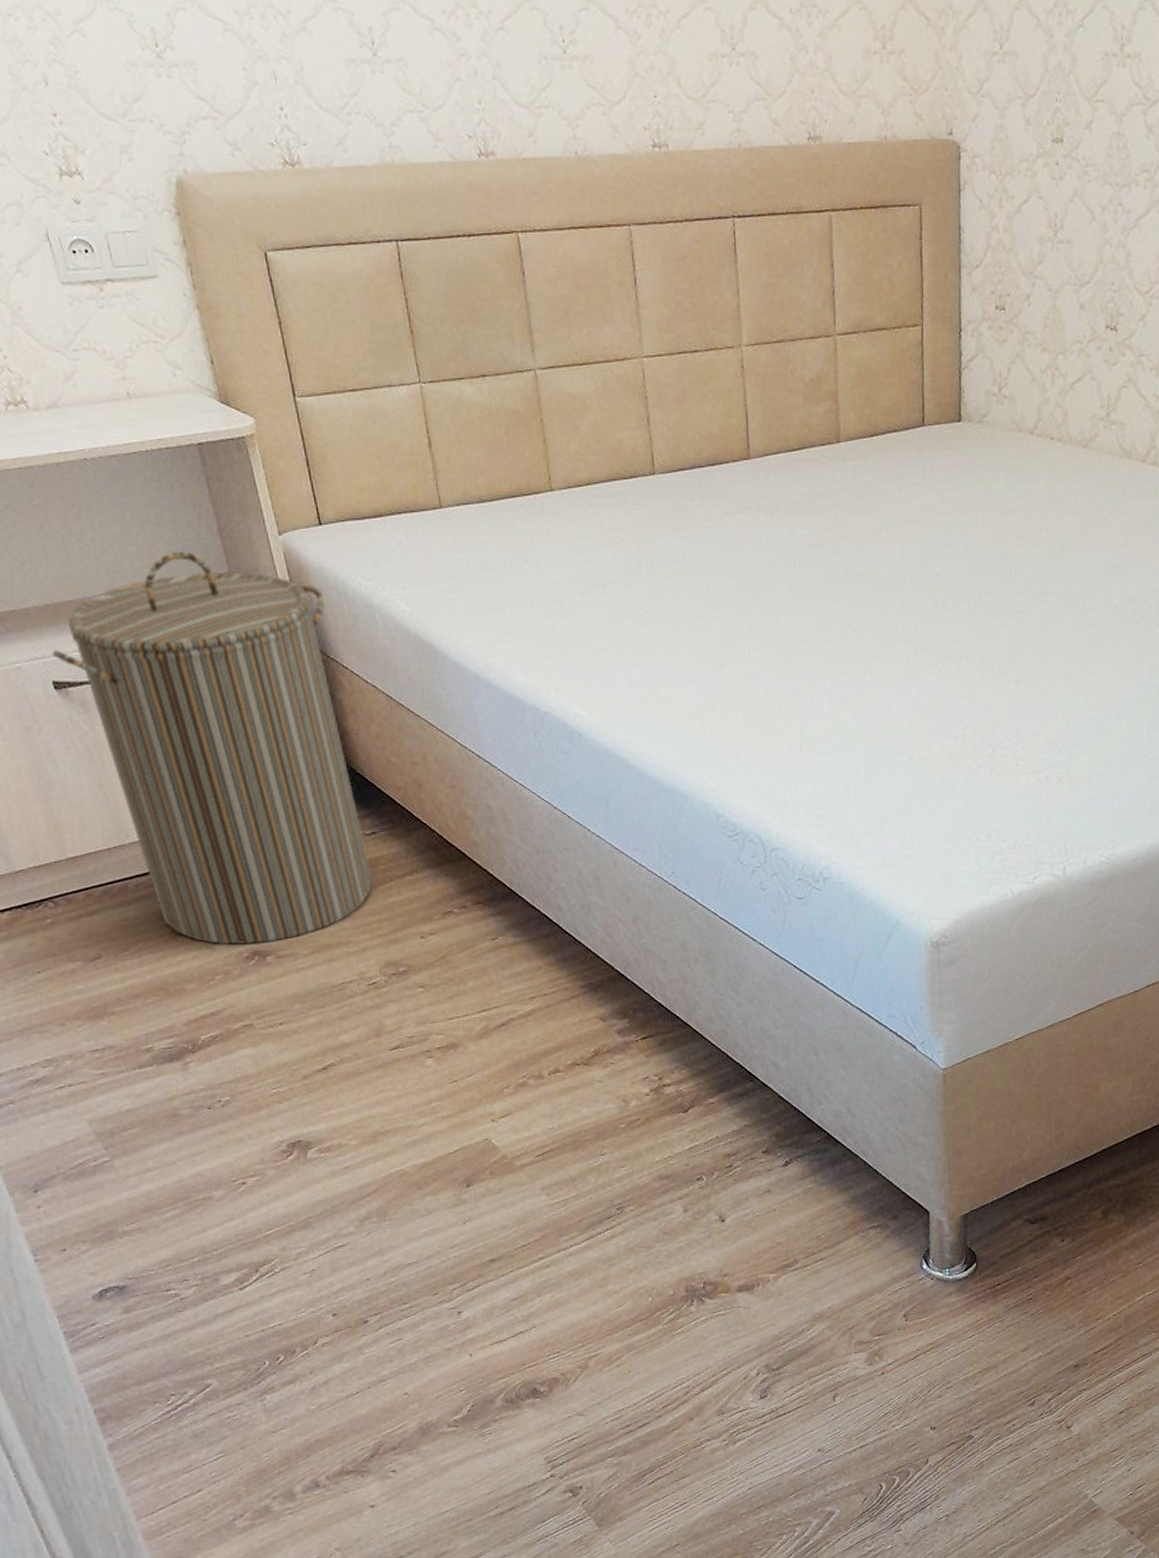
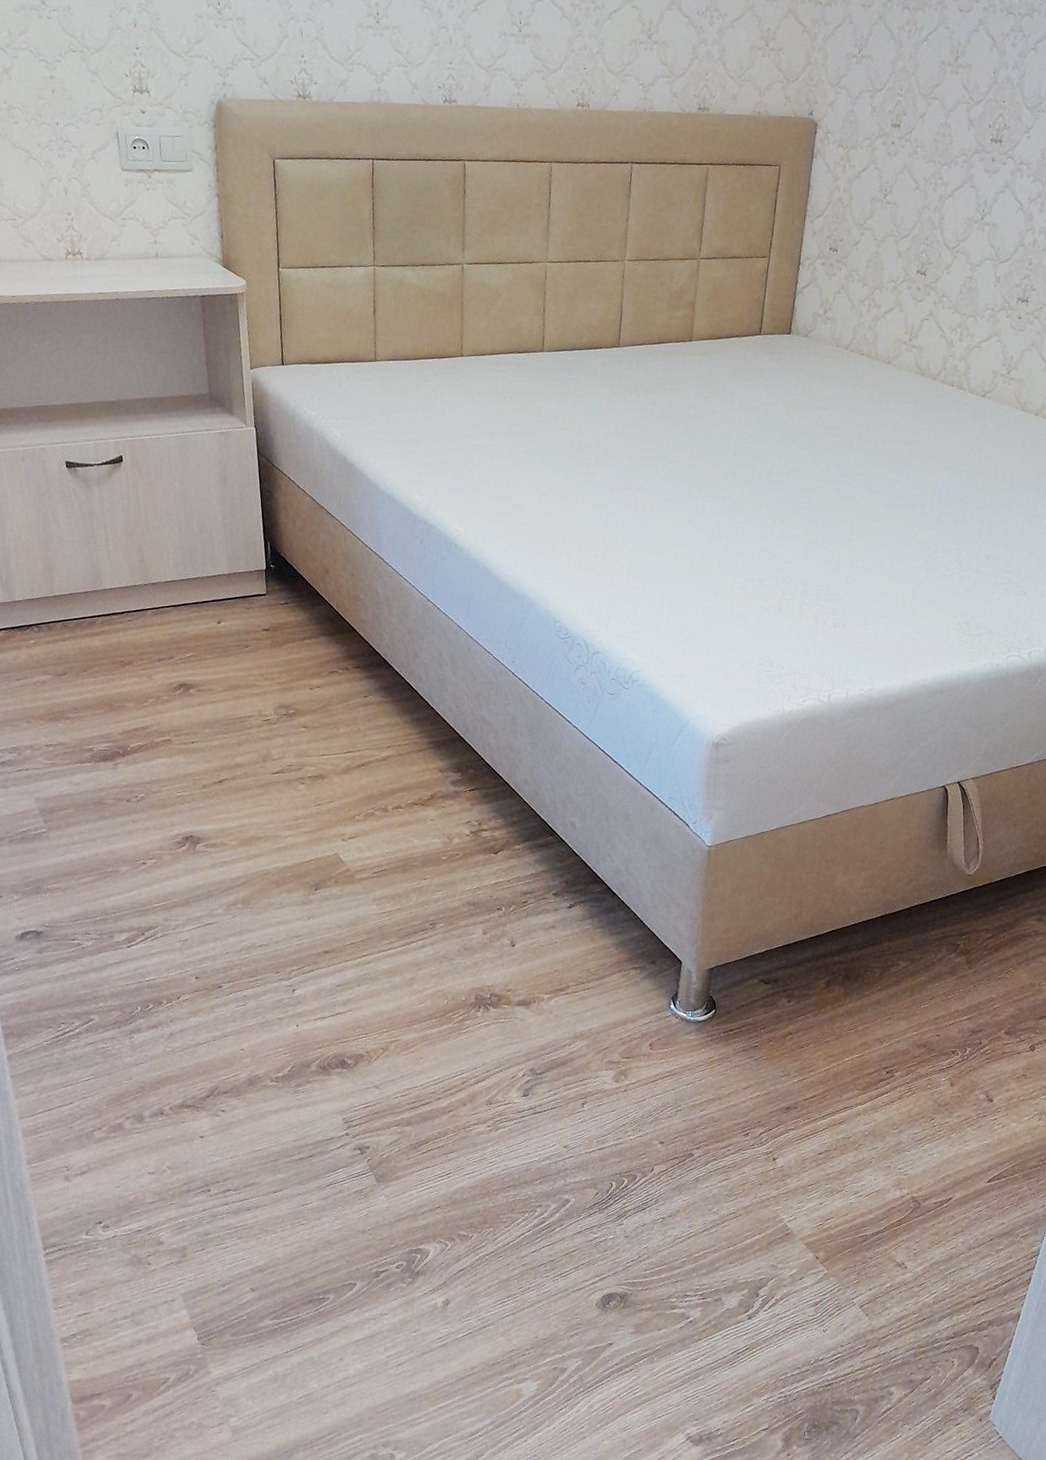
laundry hamper: present [53,551,373,945] -> none [70,373,280,679]

